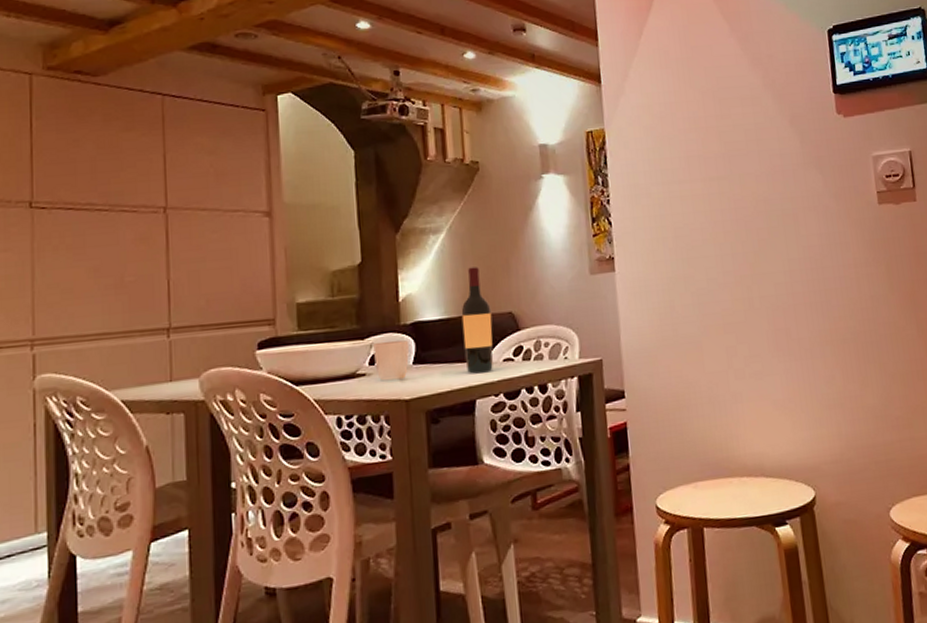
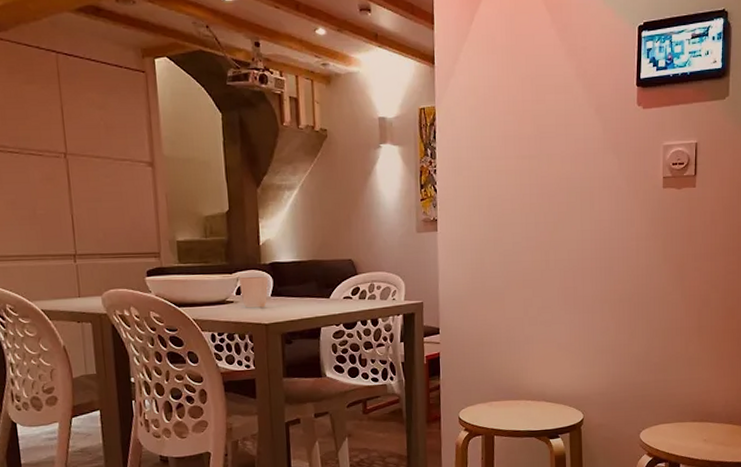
wine bottle: present [461,266,494,374] -> none [310,220,336,307]

